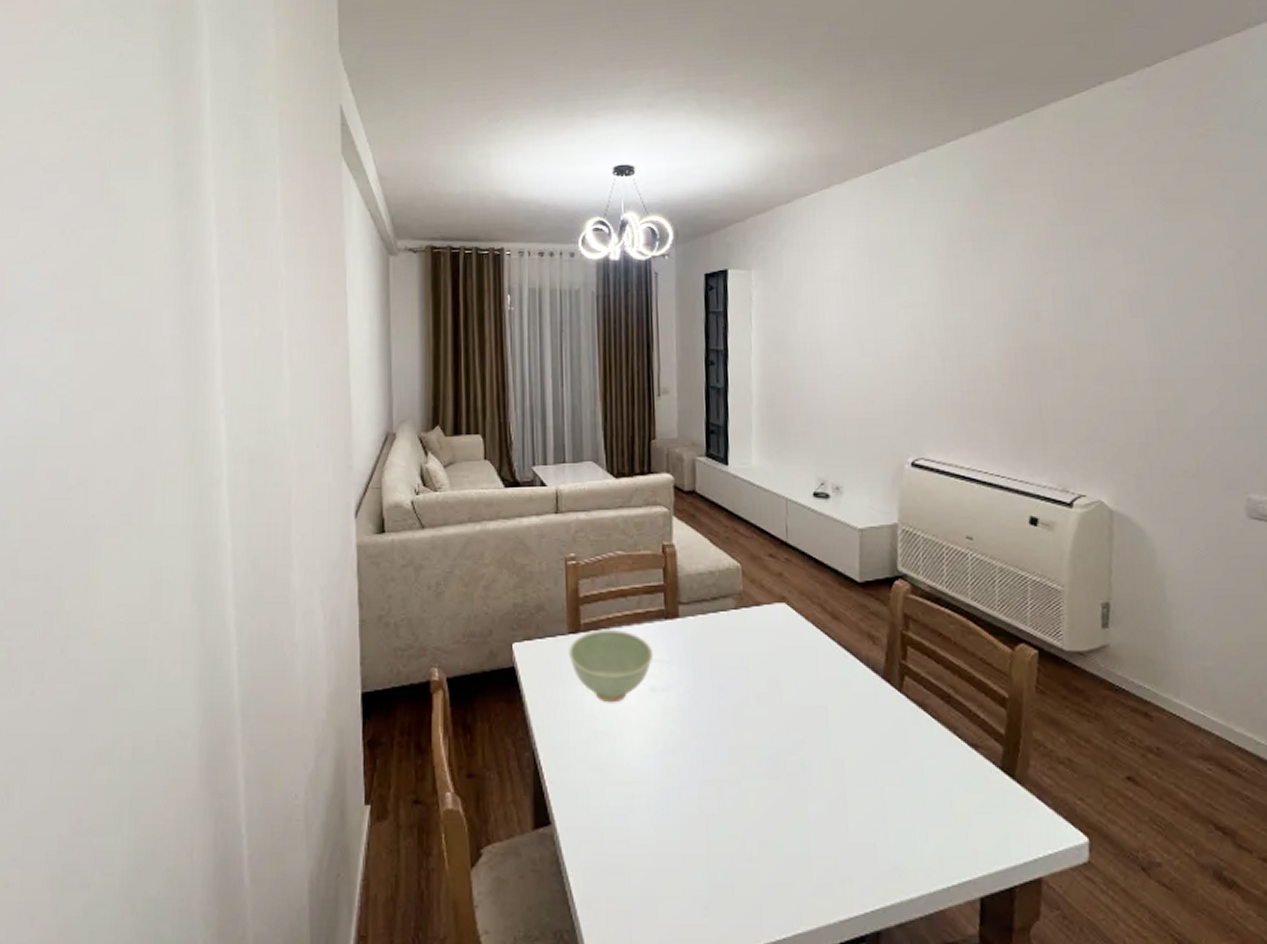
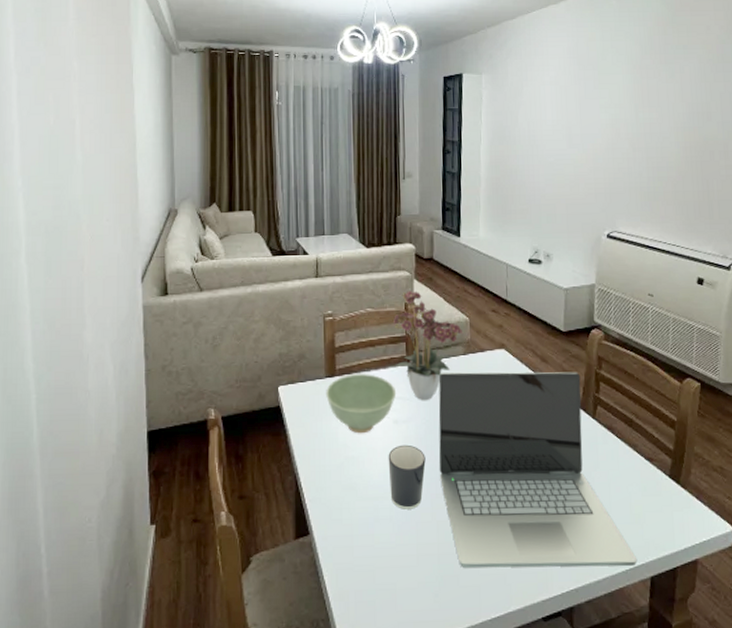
mug: none [644,718,691,798] -> present [388,444,426,509]
flower arrangement: none [649,530,735,664] -> present [393,291,464,400]
laptop: none [704,630,963,881] -> present [438,372,638,568]

